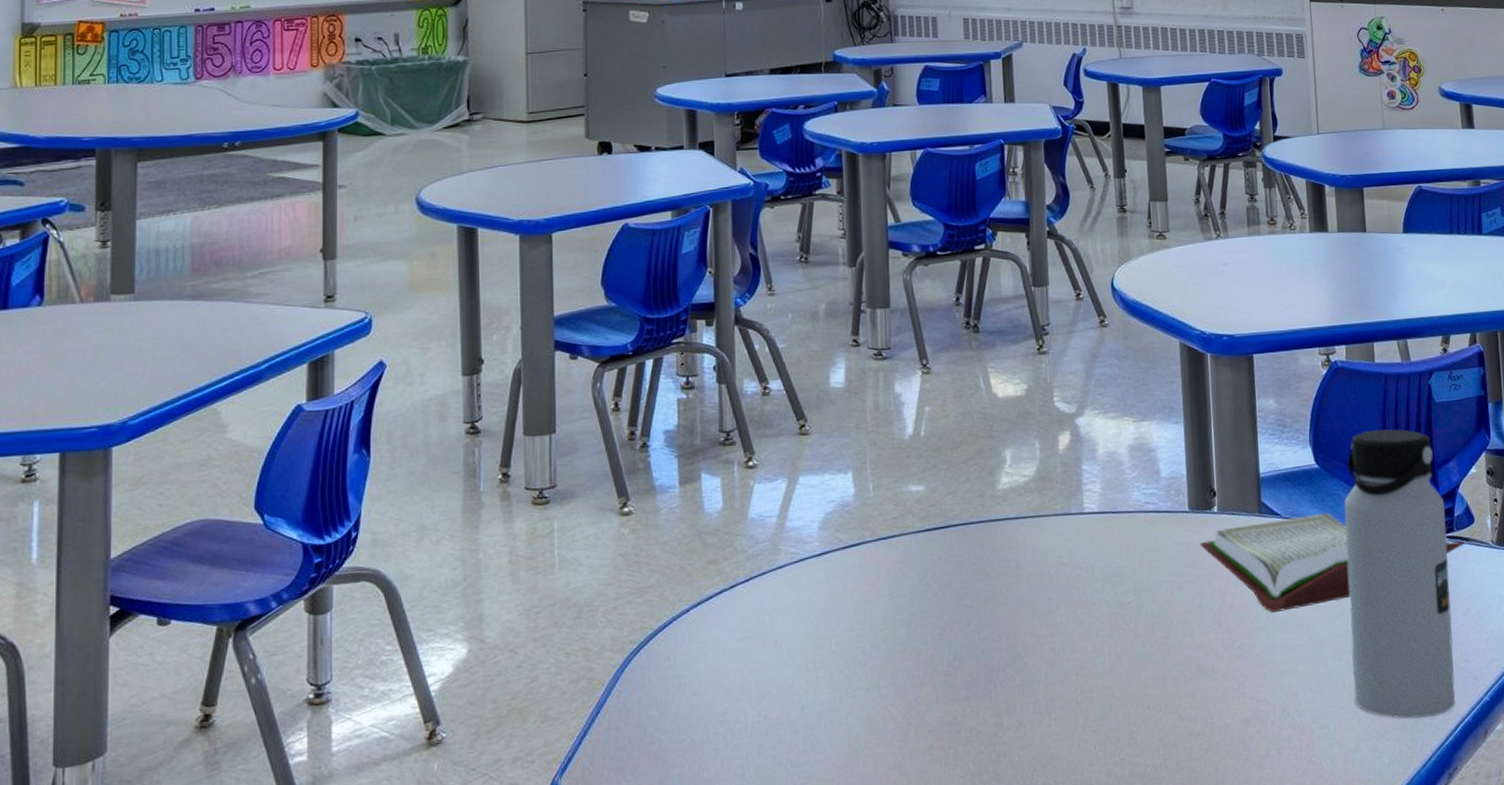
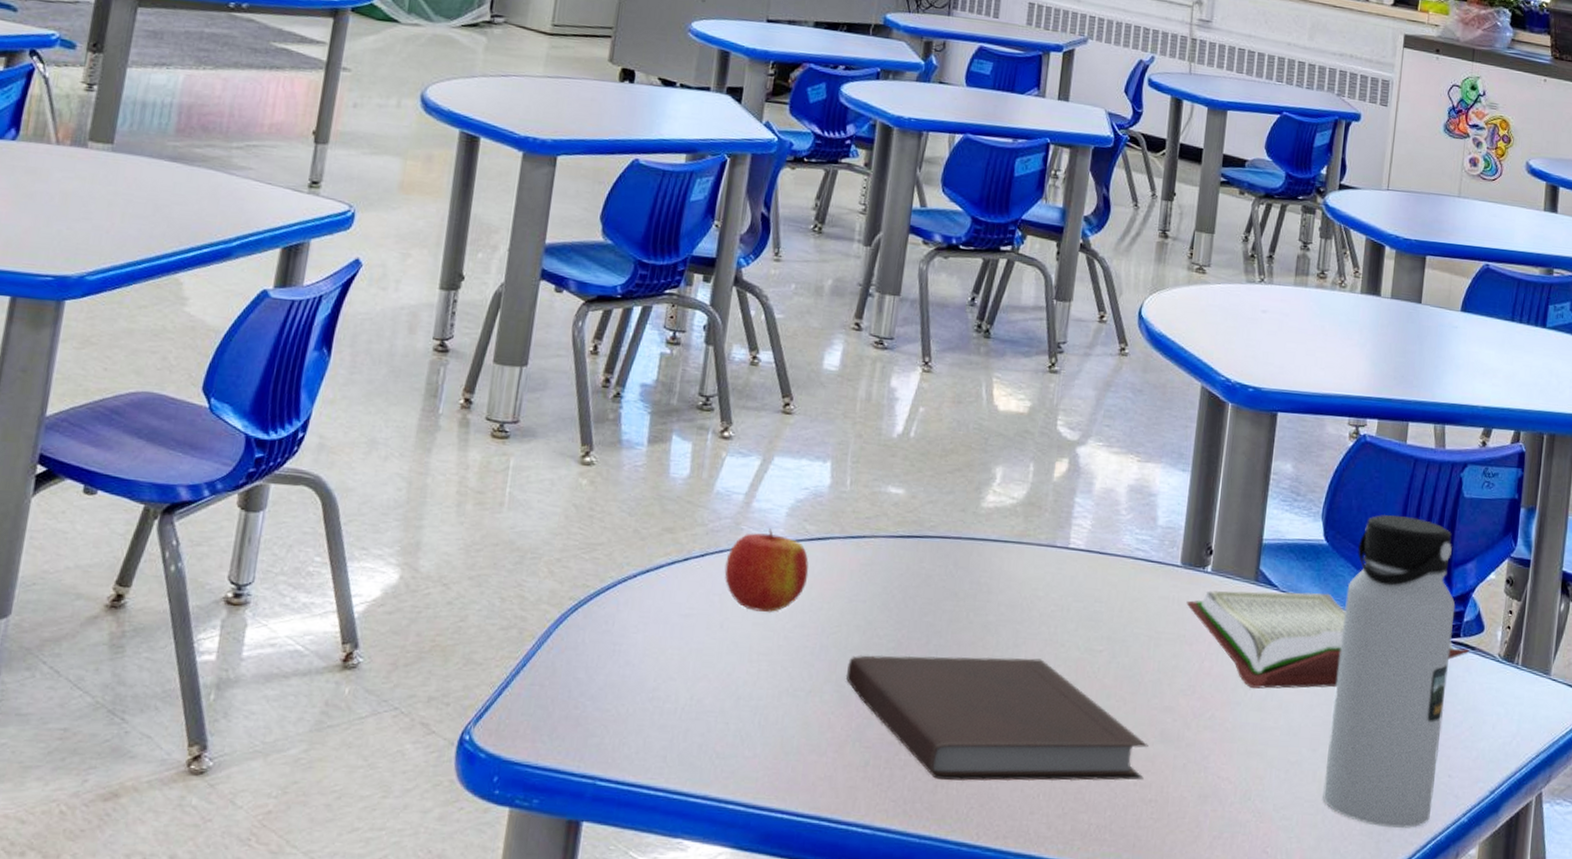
apple: none [770,544,849,623] -> present [724,528,809,613]
notebook: none [898,620,1188,750] -> present [845,655,1148,781]

